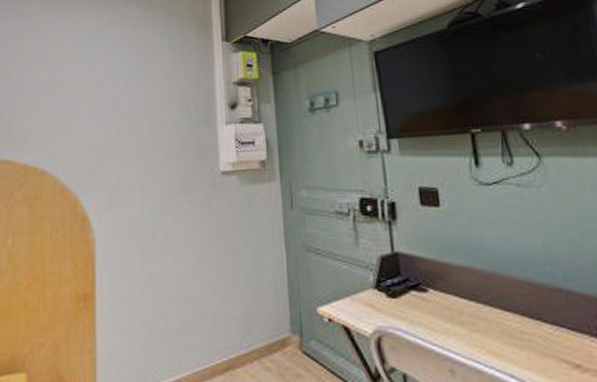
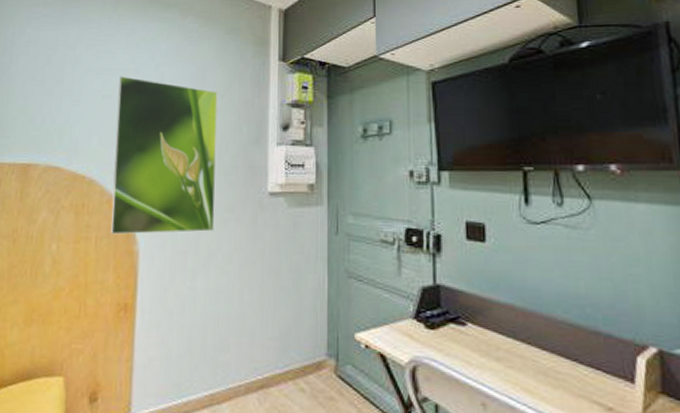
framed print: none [65,66,169,225] -> present [111,76,218,235]

